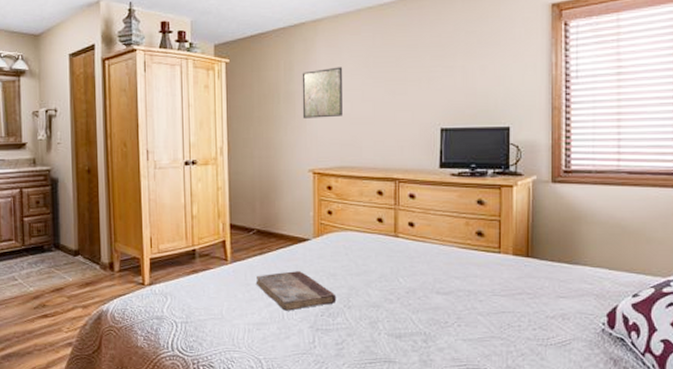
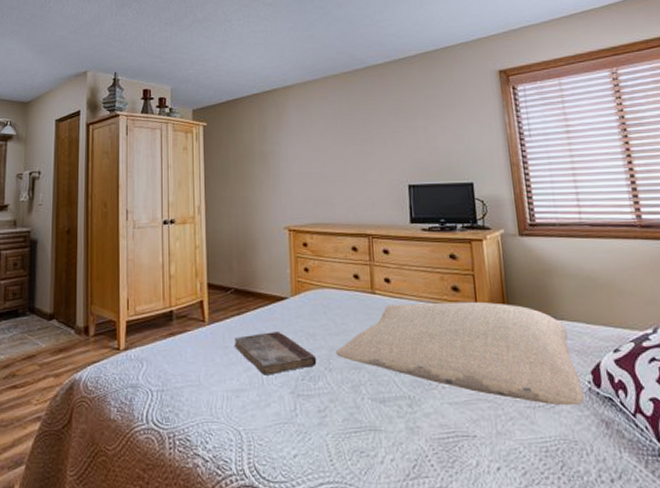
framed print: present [302,66,343,119] -> none [275,128,315,177]
pillow: none [356,246,596,345] -> present [336,301,584,406]

